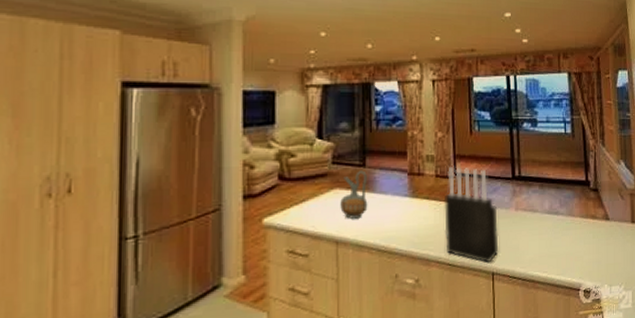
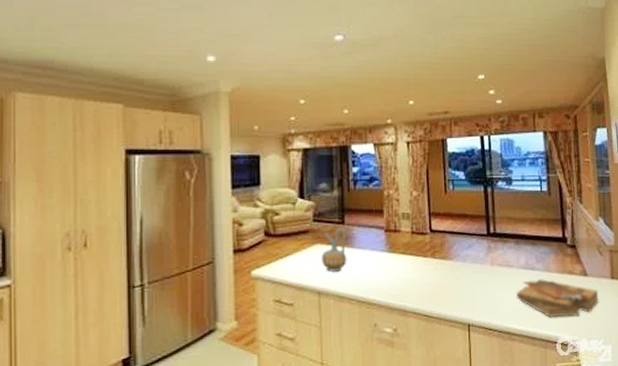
knife block: present [444,167,499,264] -> none [420,224,474,316]
clipboard: none [539,224,620,263] -> present [515,279,599,317]

